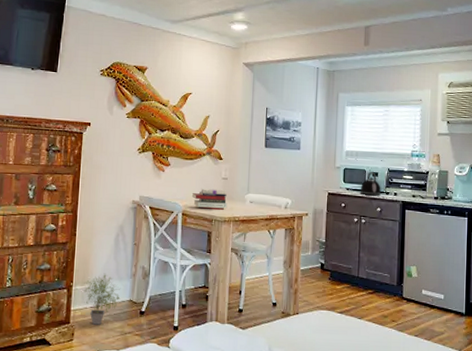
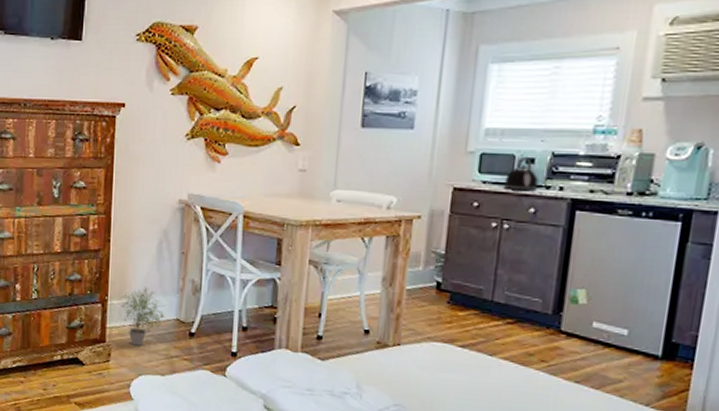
books: present [192,188,228,210] -> none [257,183,305,211]

